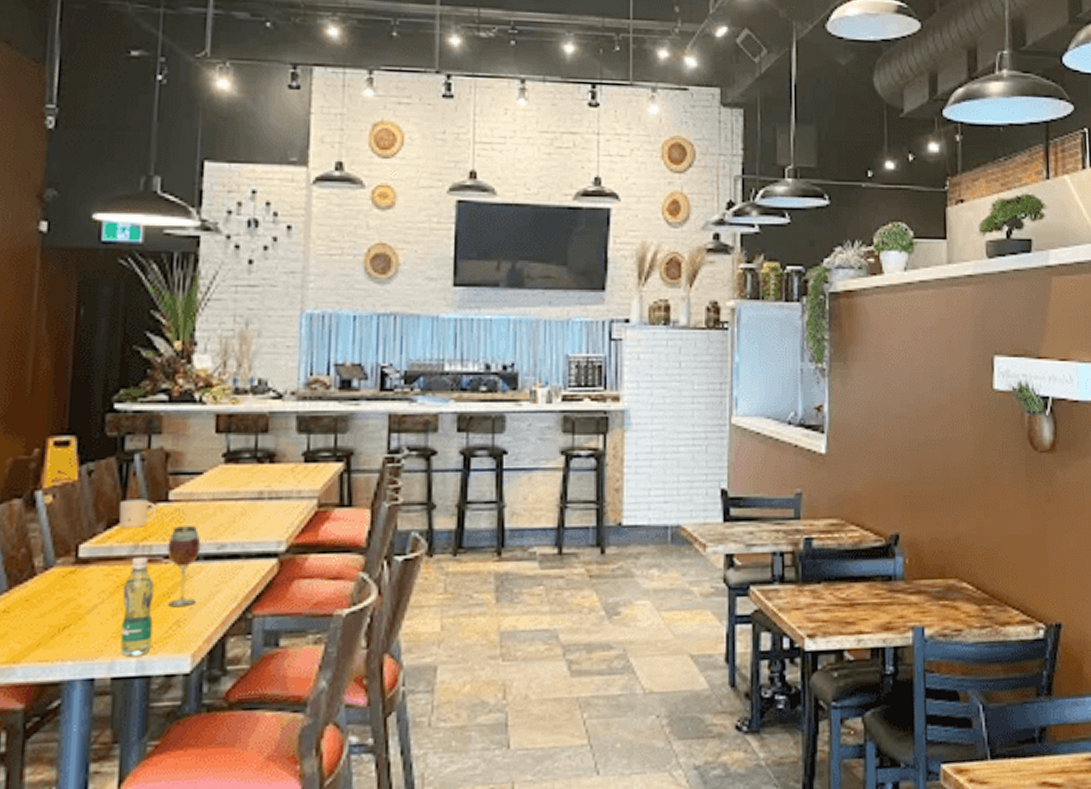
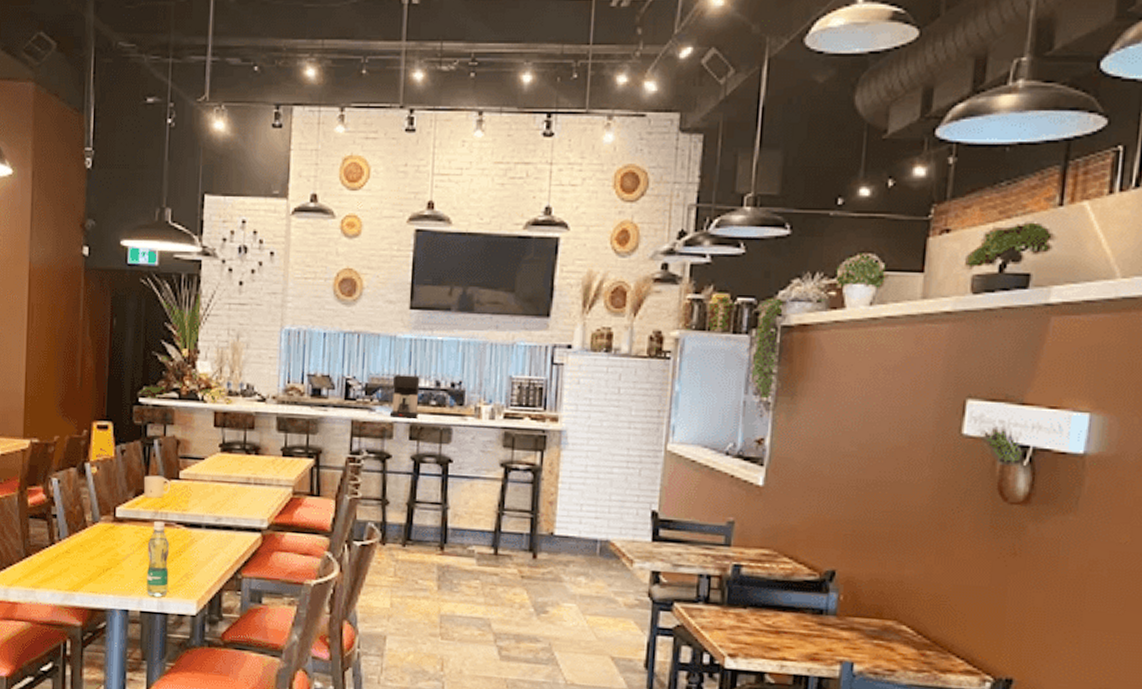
wineglass: present [167,526,201,608] -> none [179,500,204,564]
coffee maker: none [433,359,467,408] -> present [389,375,420,419]

